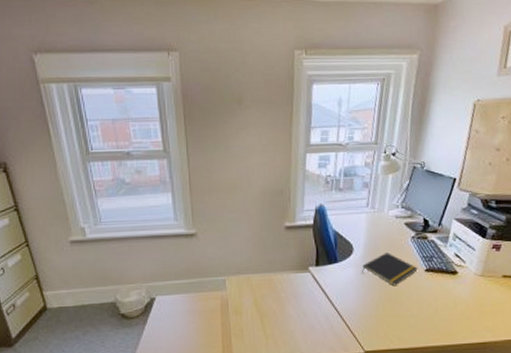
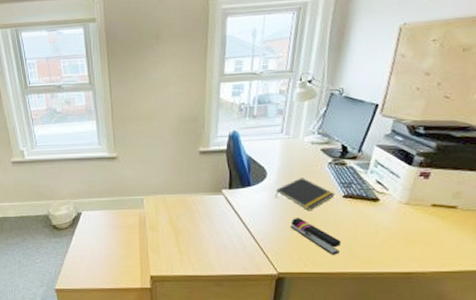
stapler: none [376,294,424,330] -> present [290,218,342,255]

